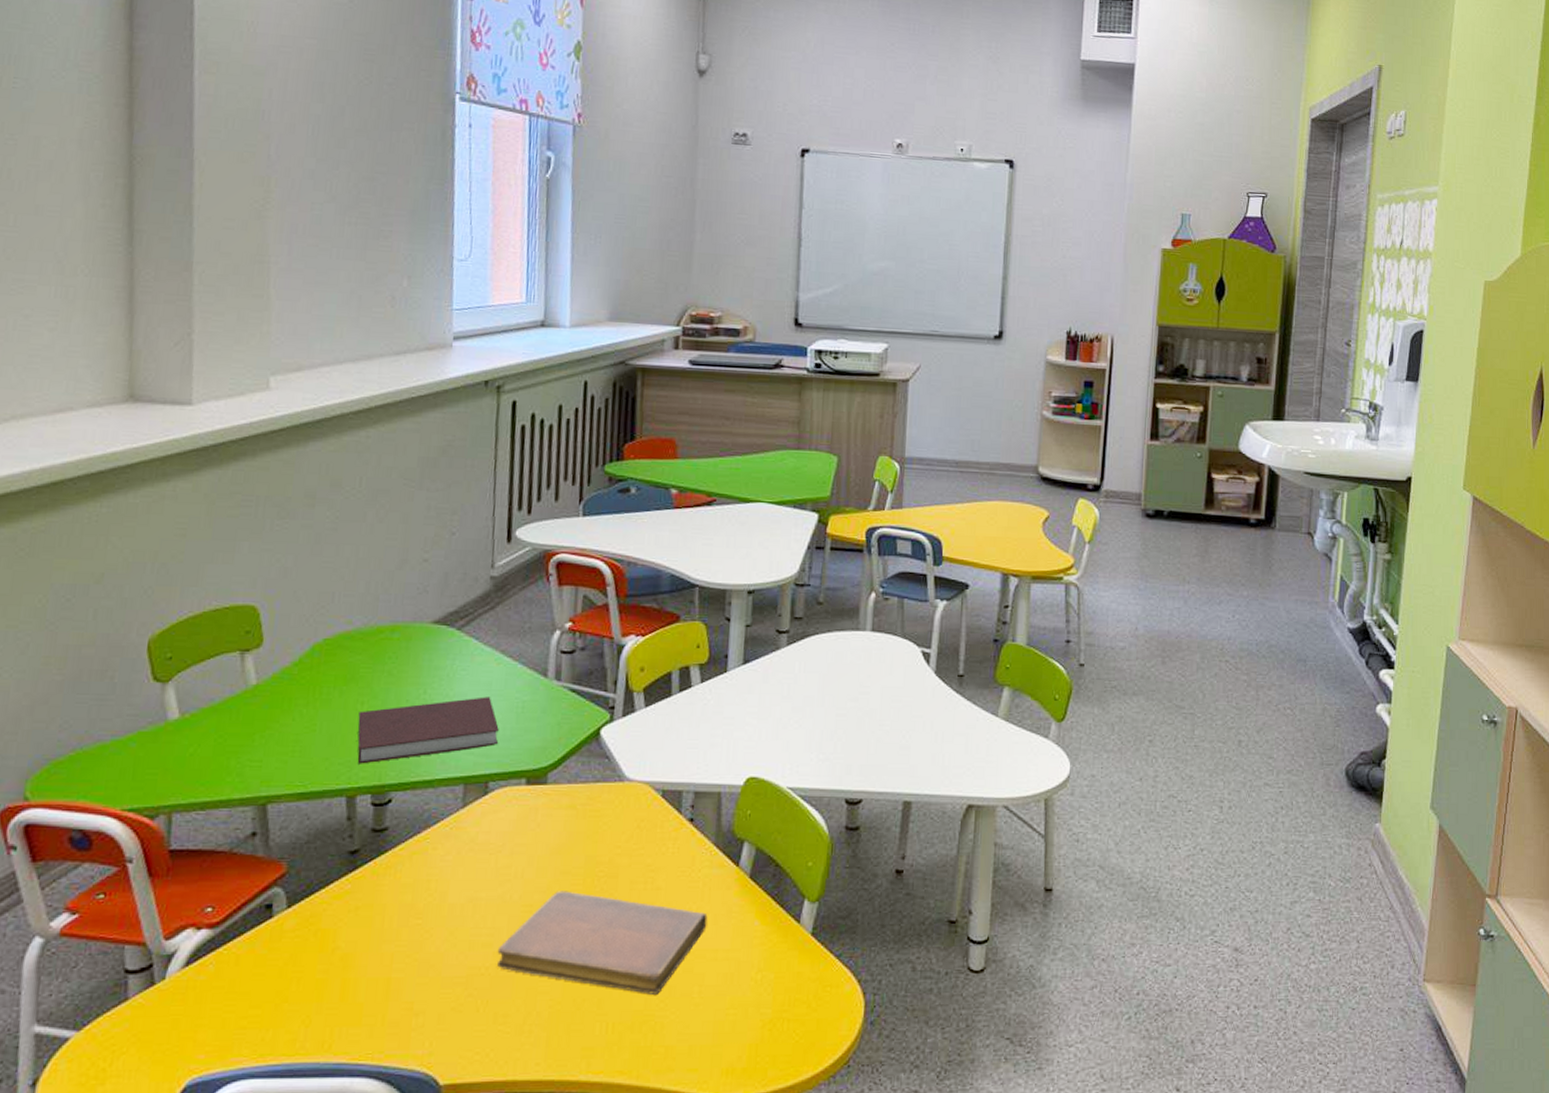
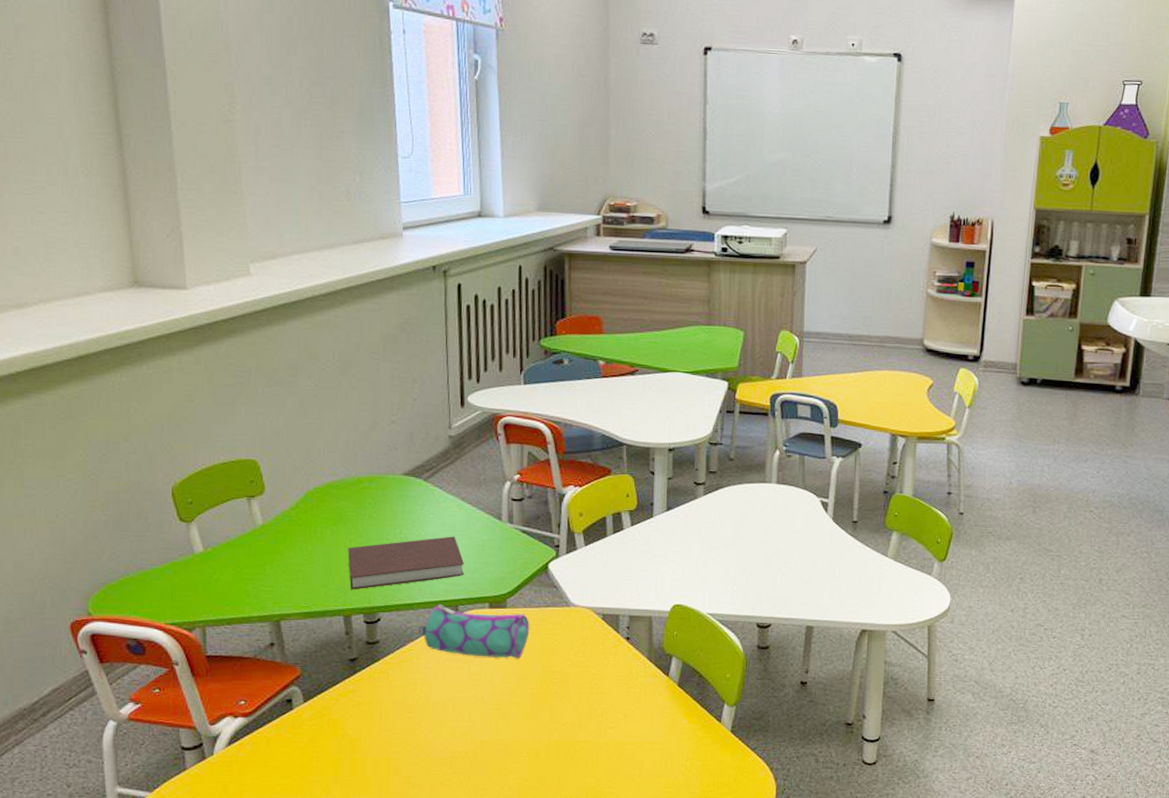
pencil case: none [436,780,575,848] -> present [417,604,530,659]
notebook: present [497,891,708,995] -> none [474,693,644,776]

